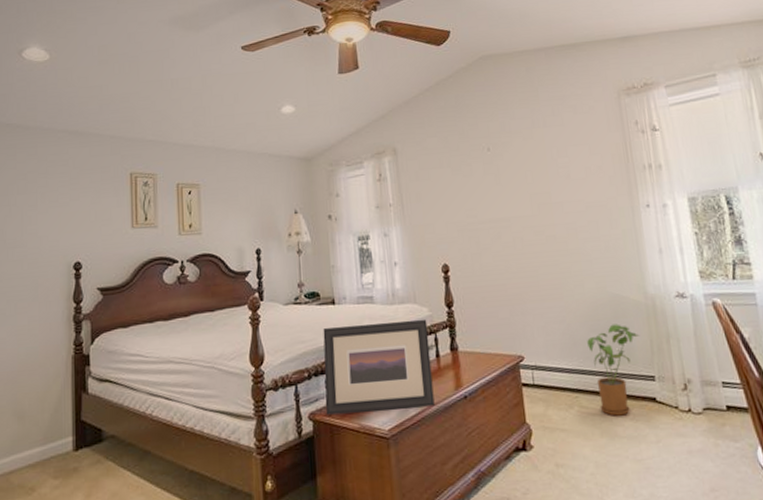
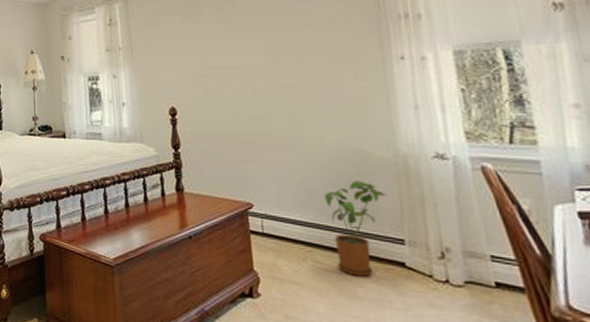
picture frame: present [323,320,435,415] -> none [54,159,159,242]

